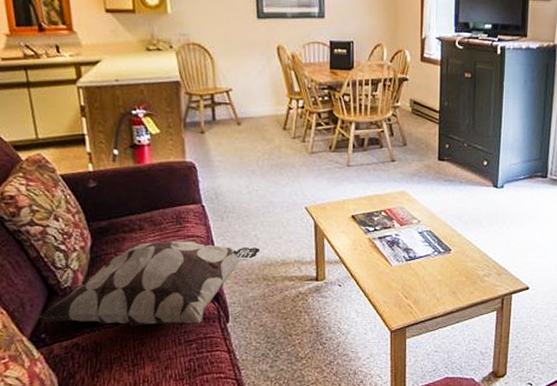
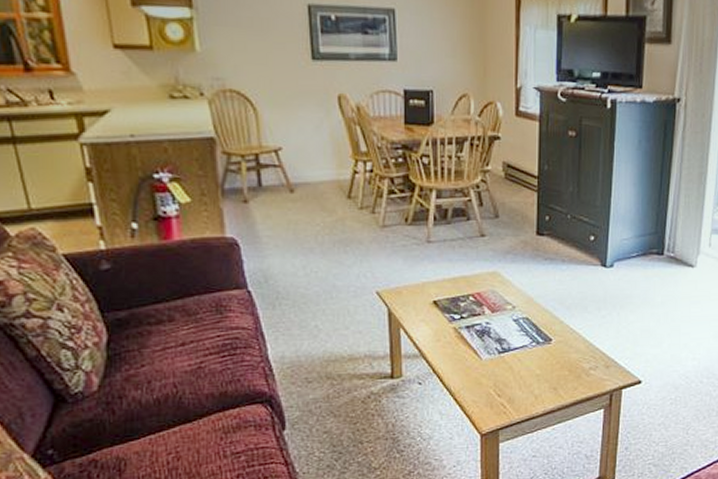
decorative pillow: present [38,241,261,327] -> none [43,333,322,438]

